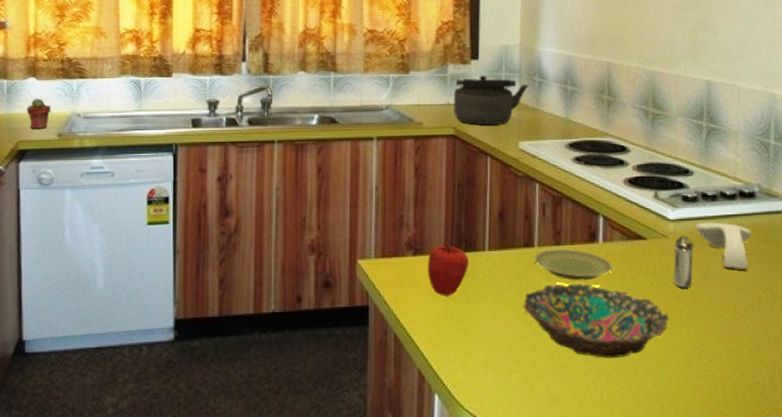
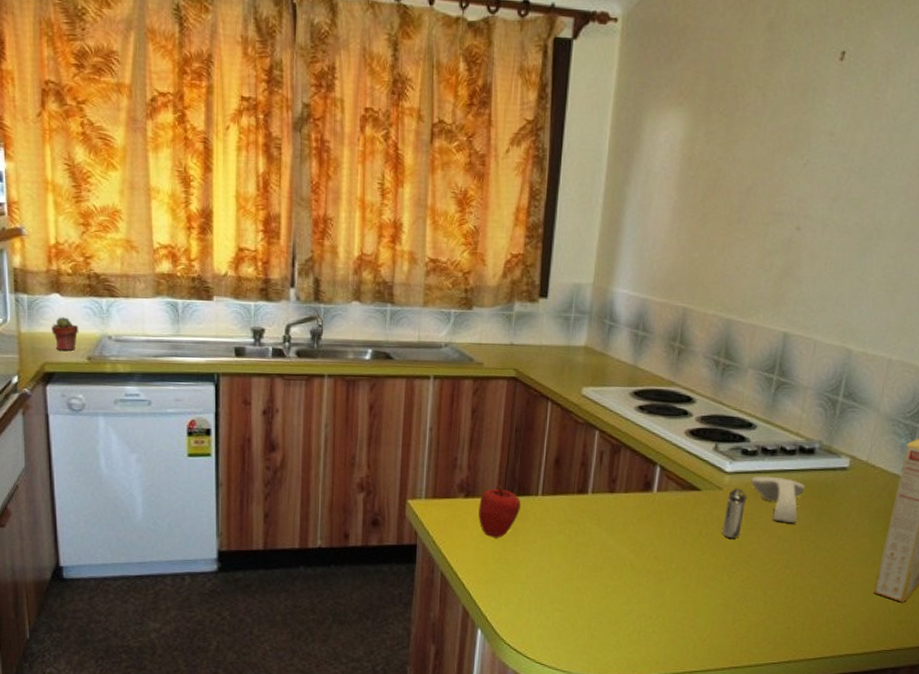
kettle: present [453,75,529,124] -> none [516,315,599,368]
bowl: present [523,282,670,359] -> none [571,529,714,602]
plate: present [534,249,613,281] -> none [586,496,665,528]

